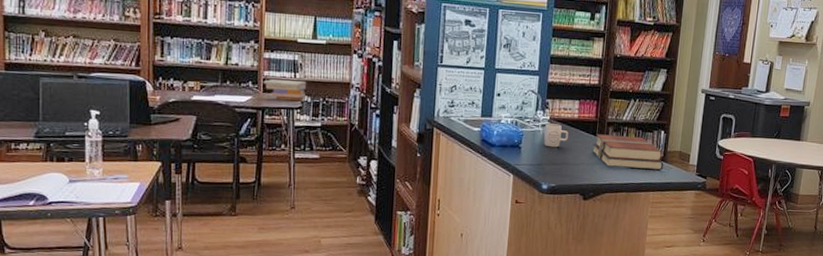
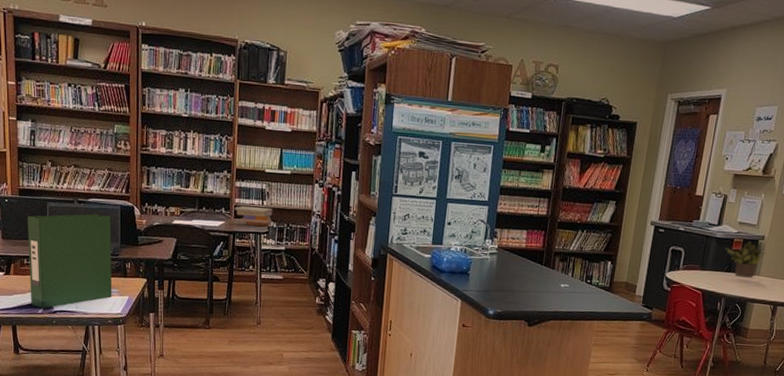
binder: none [14,90,120,200] -> present [27,214,112,309]
mug: present [543,123,568,148] -> none [491,252,516,275]
books: present [591,134,664,171] -> none [538,263,610,300]
potted plant: none [773,107,812,144] -> present [725,241,766,278]

